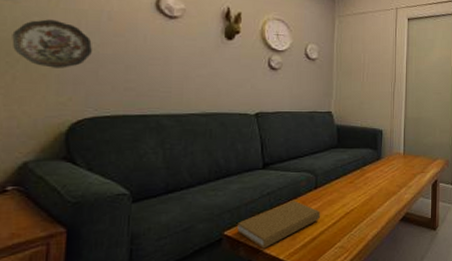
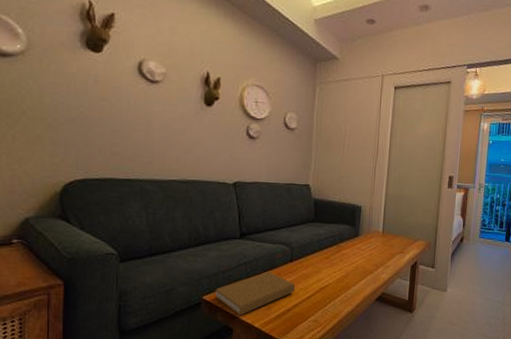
decorative plate: present [12,19,92,68] -> none [10,82,80,131]

